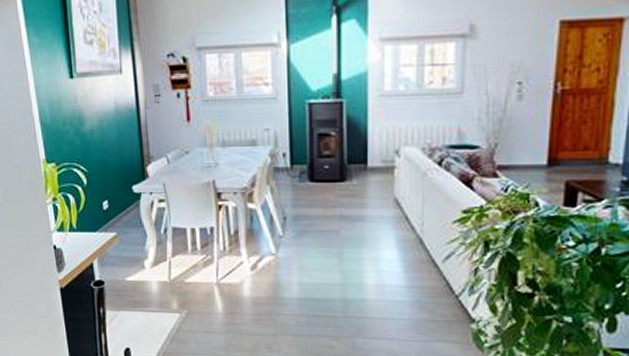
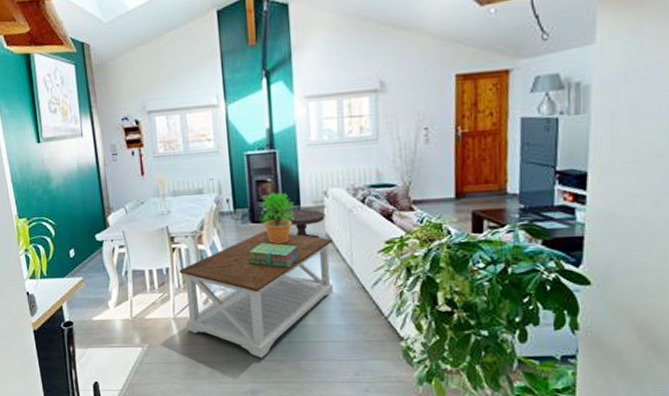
coffee table: none [225,190,402,333] -> present [179,230,333,358]
stack of books: none [304,205,363,235] -> present [248,242,300,268]
potted plant: none [319,148,361,206] -> present [259,192,295,244]
side table: none [339,169,395,203] -> present [276,209,325,239]

